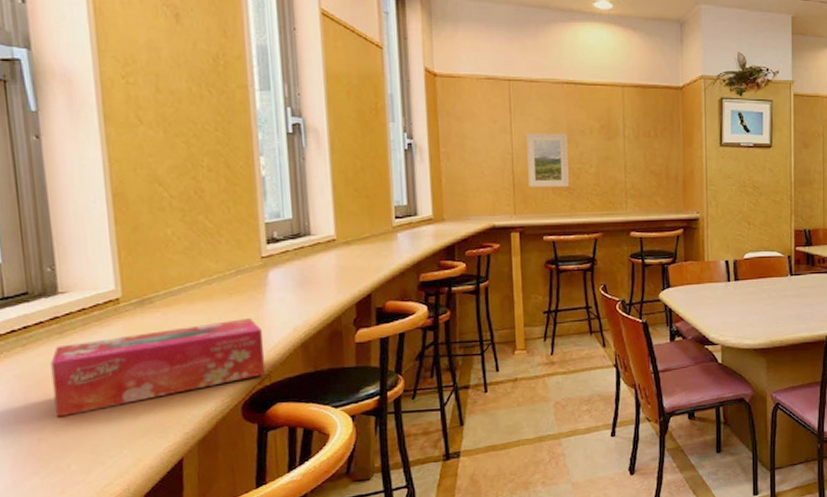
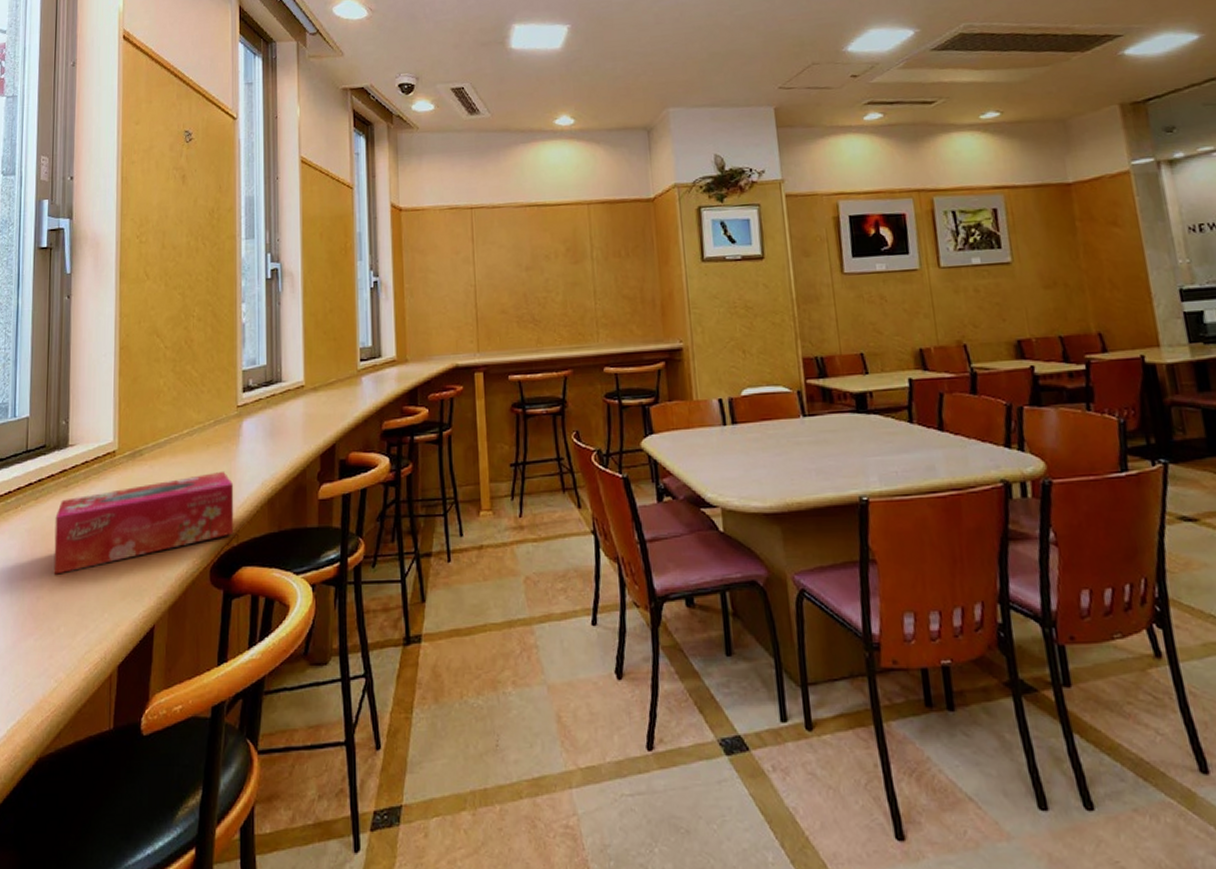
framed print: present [527,133,569,187] -> none [489,259,534,321]

